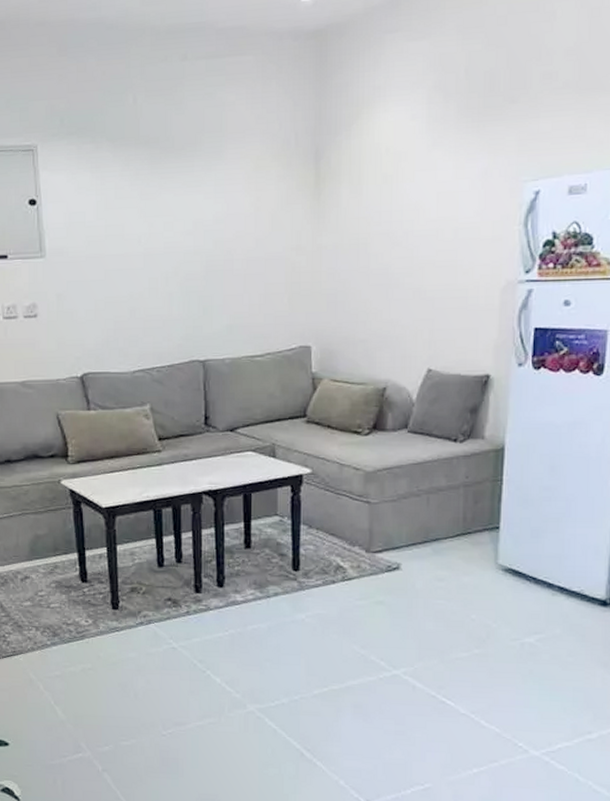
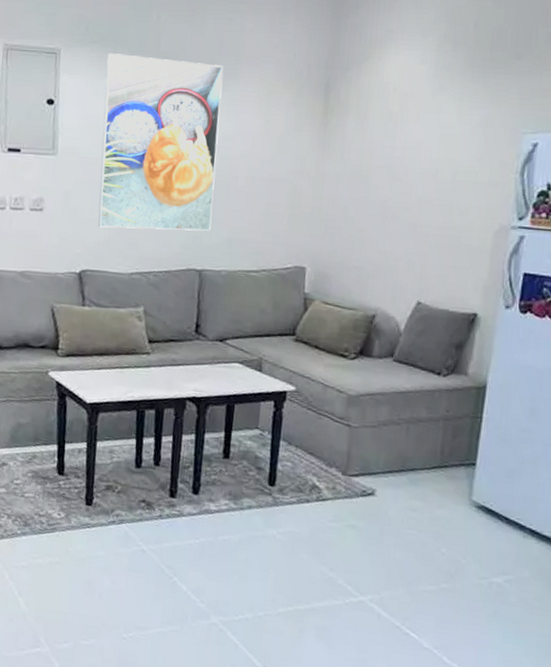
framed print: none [86,143,210,328] -> present [98,53,224,231]

